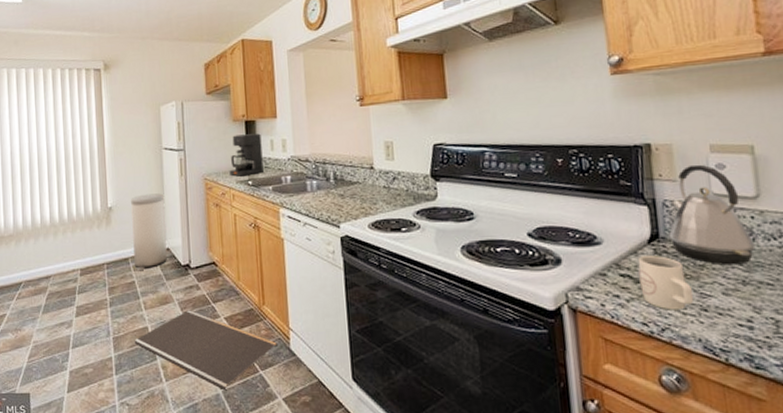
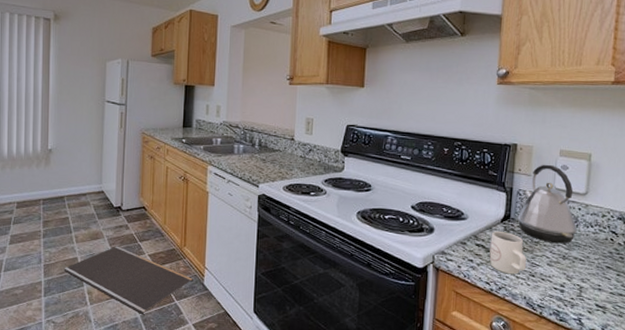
pedal bin: present [131,193,167,270] -> none [70,141,102,208]
coffee maker: present [229,133,264,177] -> none [166,97,198,135]

